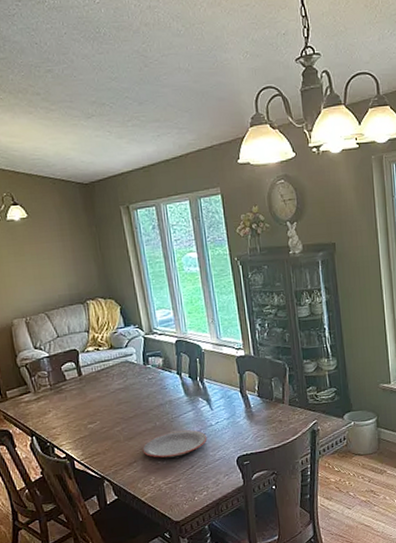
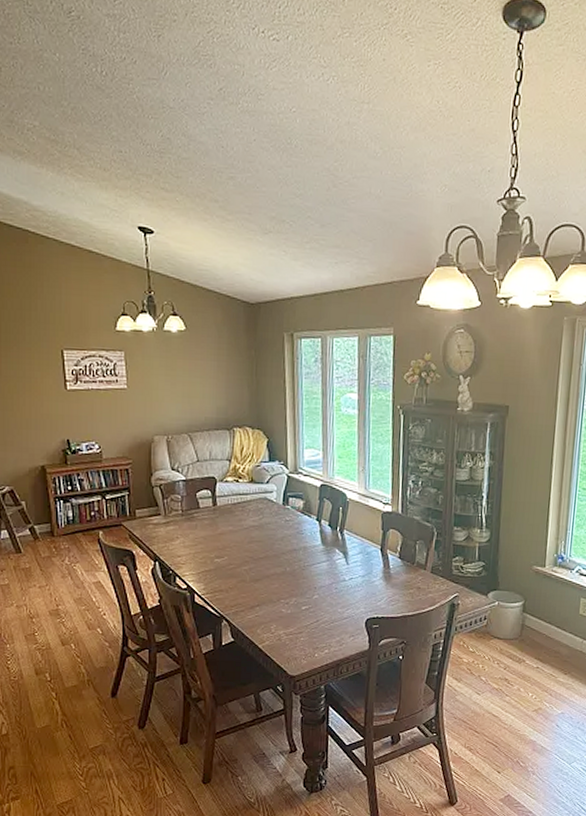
plate: present [142,430,208,458] -> none [267,580,338,608]

